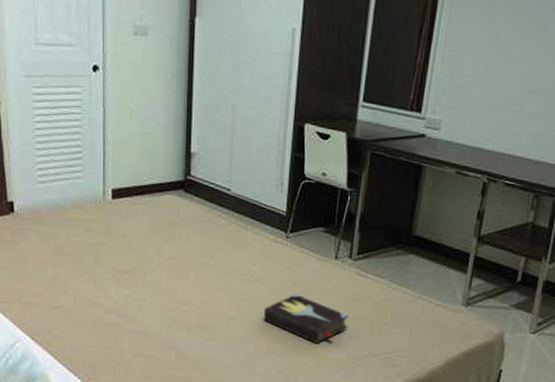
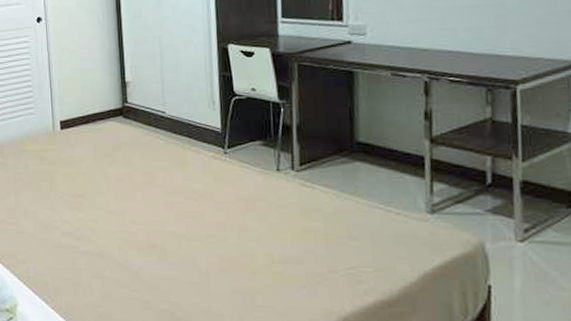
hardback book: present [263,293,349,343] -> none [211,208,301,260]

